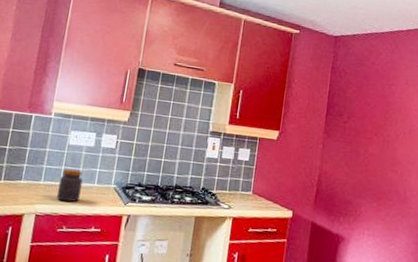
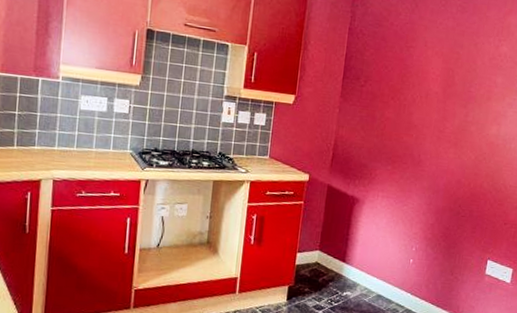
jar: present [56,168,83,202] -> none [72,134,98,168]

